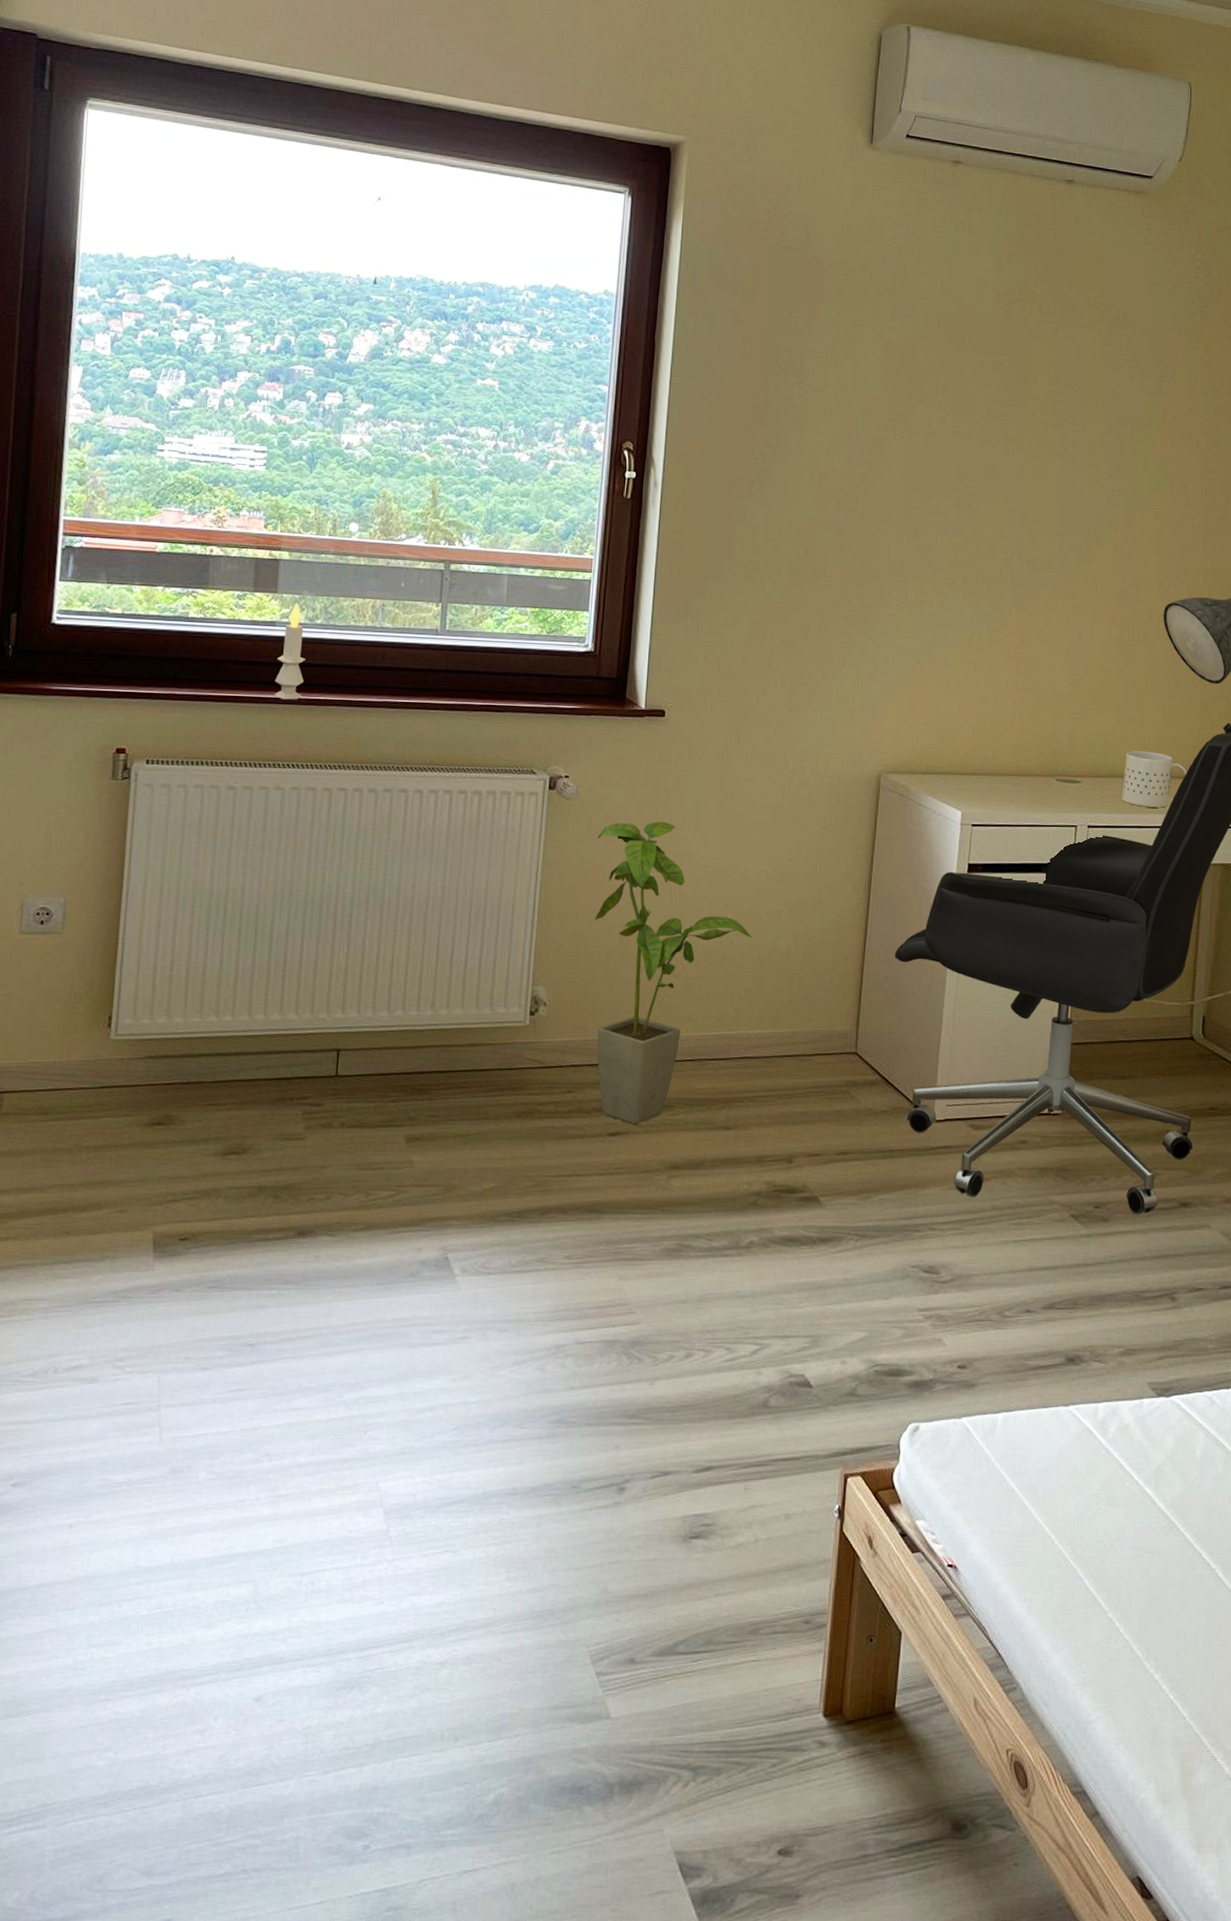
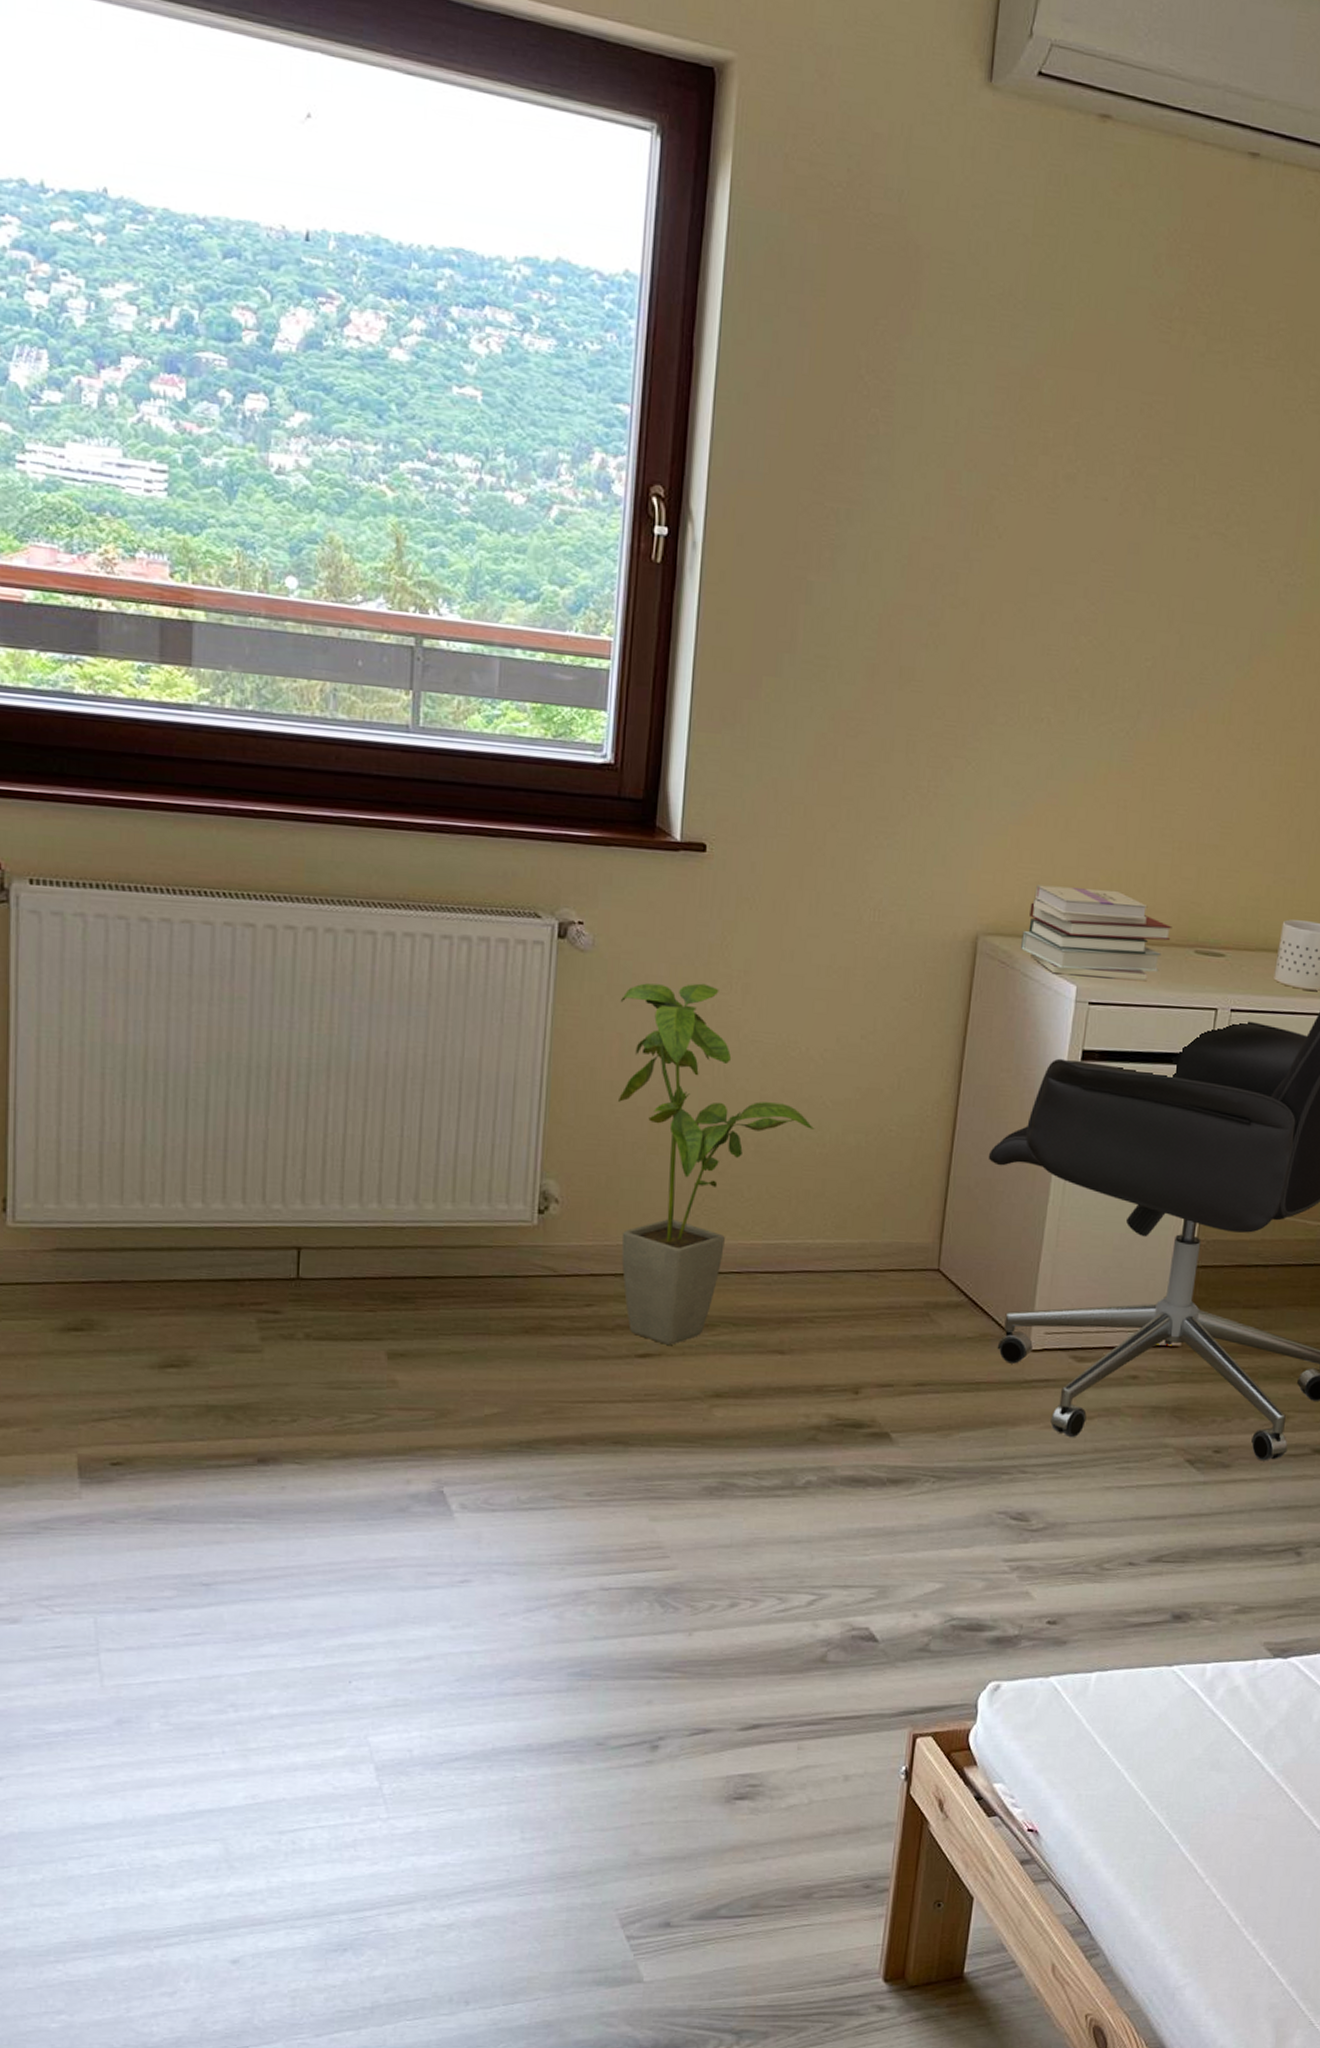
candle: present [274,602,305,700] -> none [194,680,234,810]
books: none [915,731,1037,806] -> present [1021,884,1172,981]

